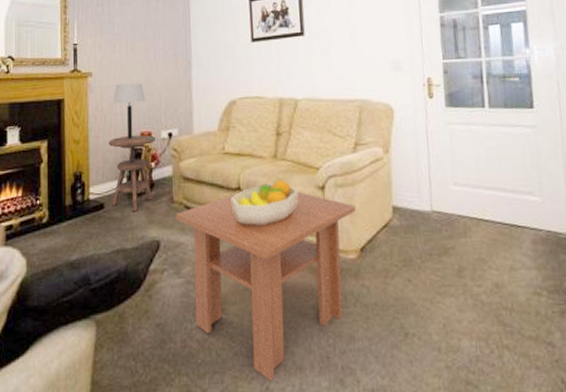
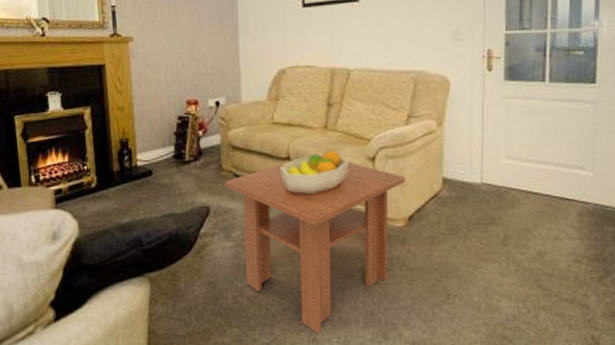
side table: present [108,134,155,212] -> none [153,102,202,179]
table lamp: present [113,83,146,139] -> none [156,49,191,107]

